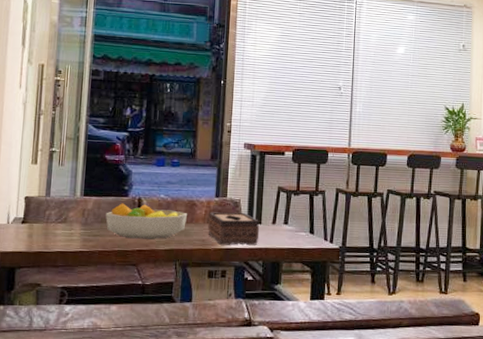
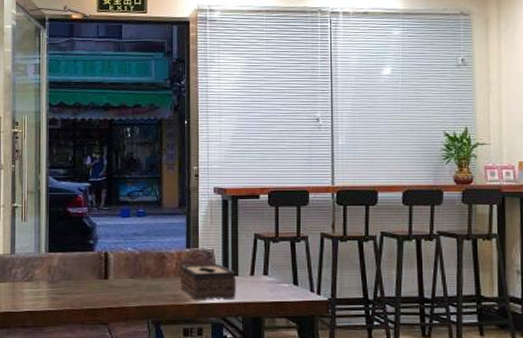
fruit bowl: present [106,203,188,239] -> none [72,258,158,296]

